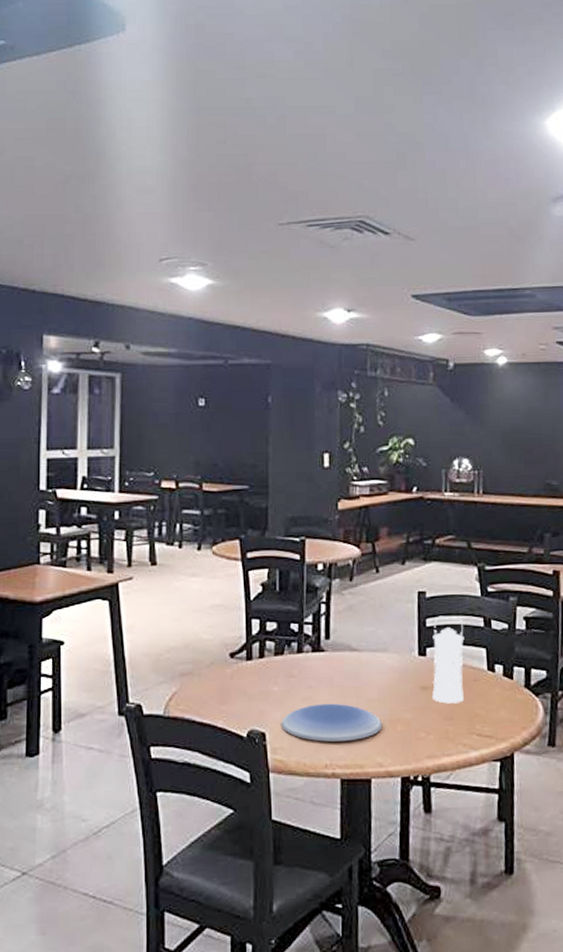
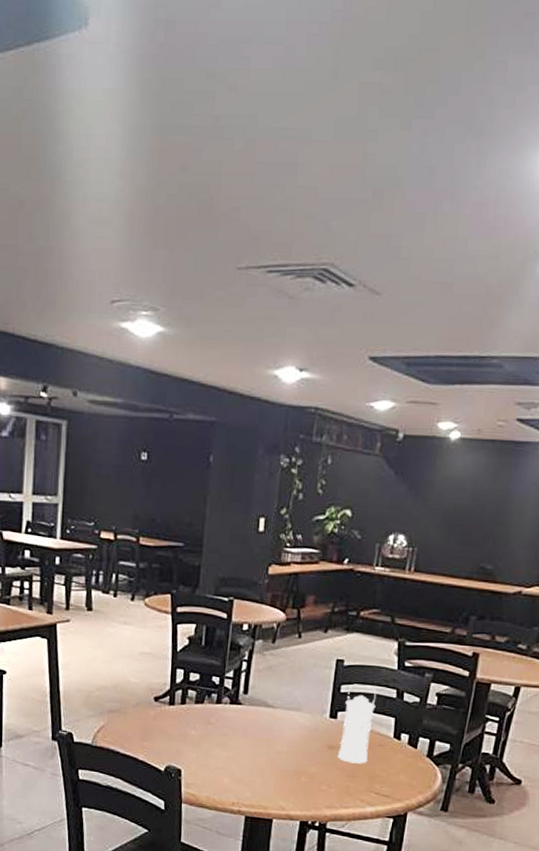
plate: present [281,703,383,742] -> none [195,750,289,785]

